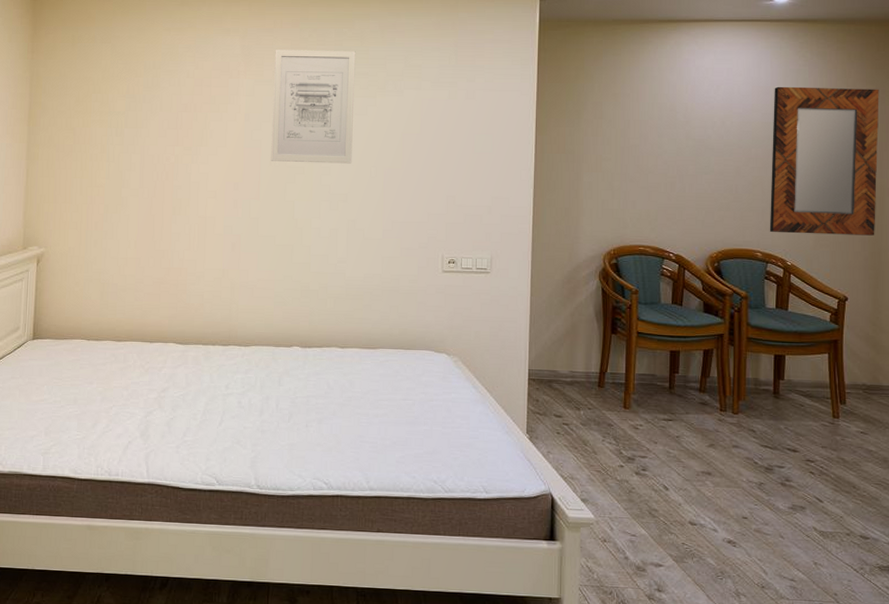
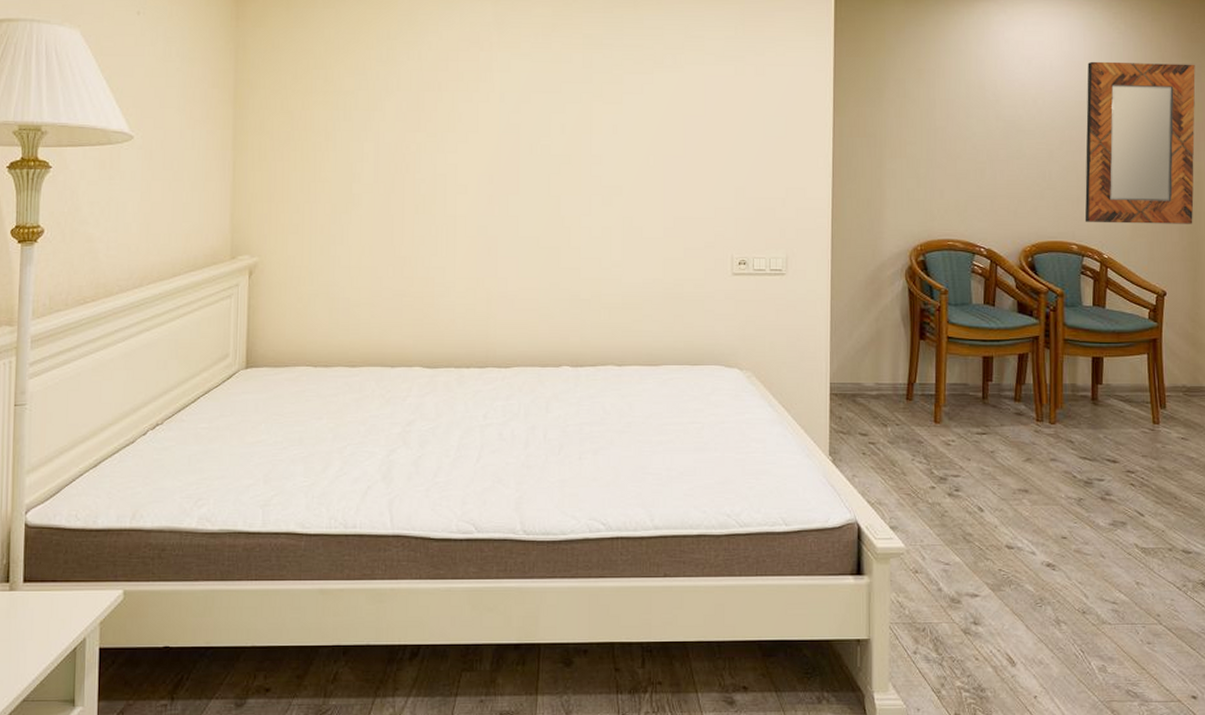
wall art: present [271,50,356,164] -> none [531,17,628,151]

